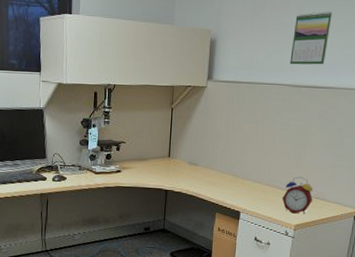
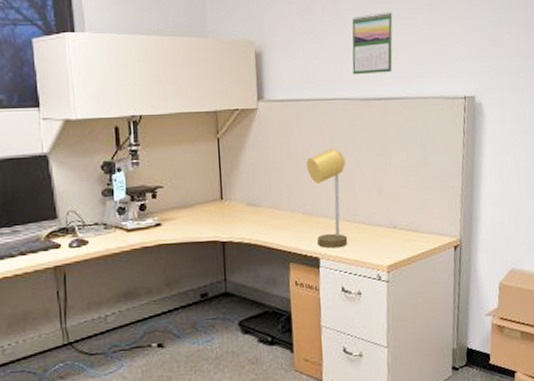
desk lamp: none [240,124,273,206] -> present [307,147,348,249]
alarm clock: present [282,176,313,214] -> none [367,206,404,252]

